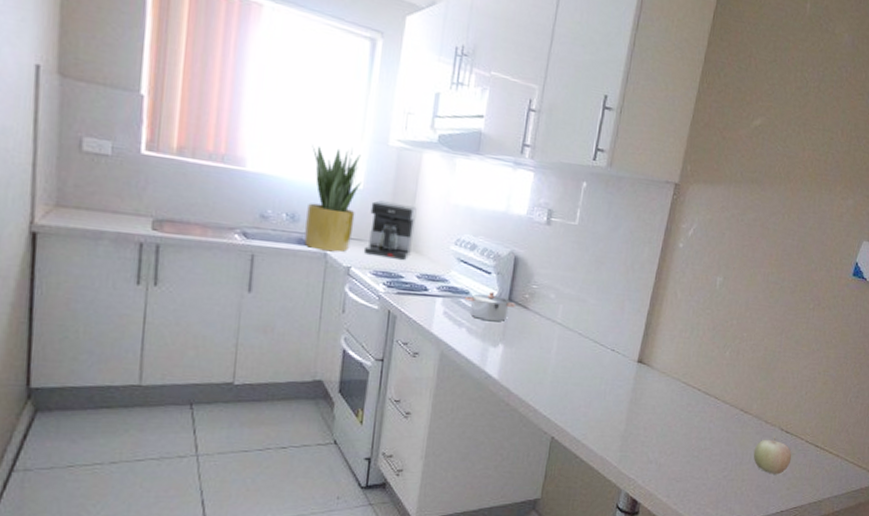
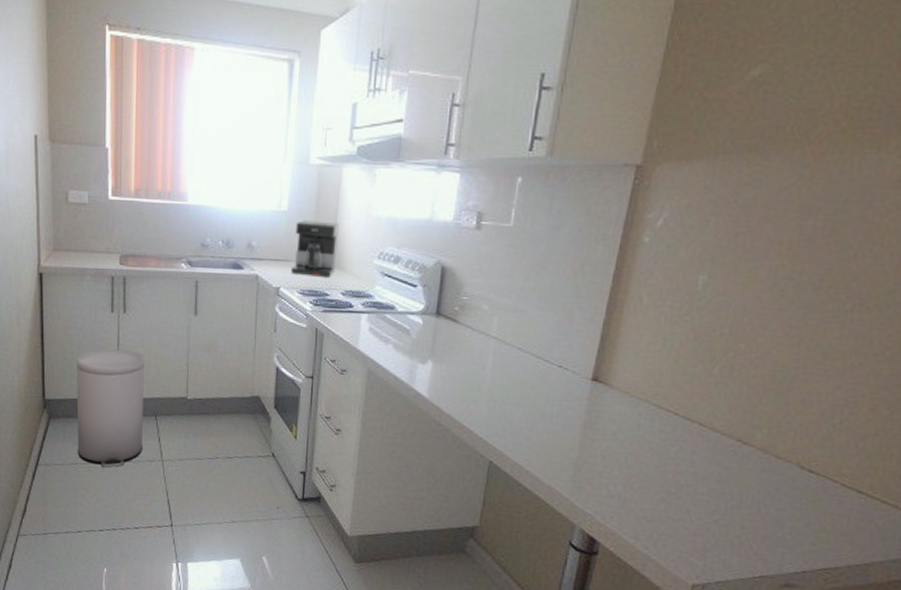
pedal bin: none [76,327,180,469] -> present [76,348,145,468]
planter: present [304,146,362,253] -> none [238,172,286,274]
cooking pot: present [464,292,517,322] -> none [390,305,446,338]
fruit: present [753,437,792,475] -> none [757,476,819,525]

